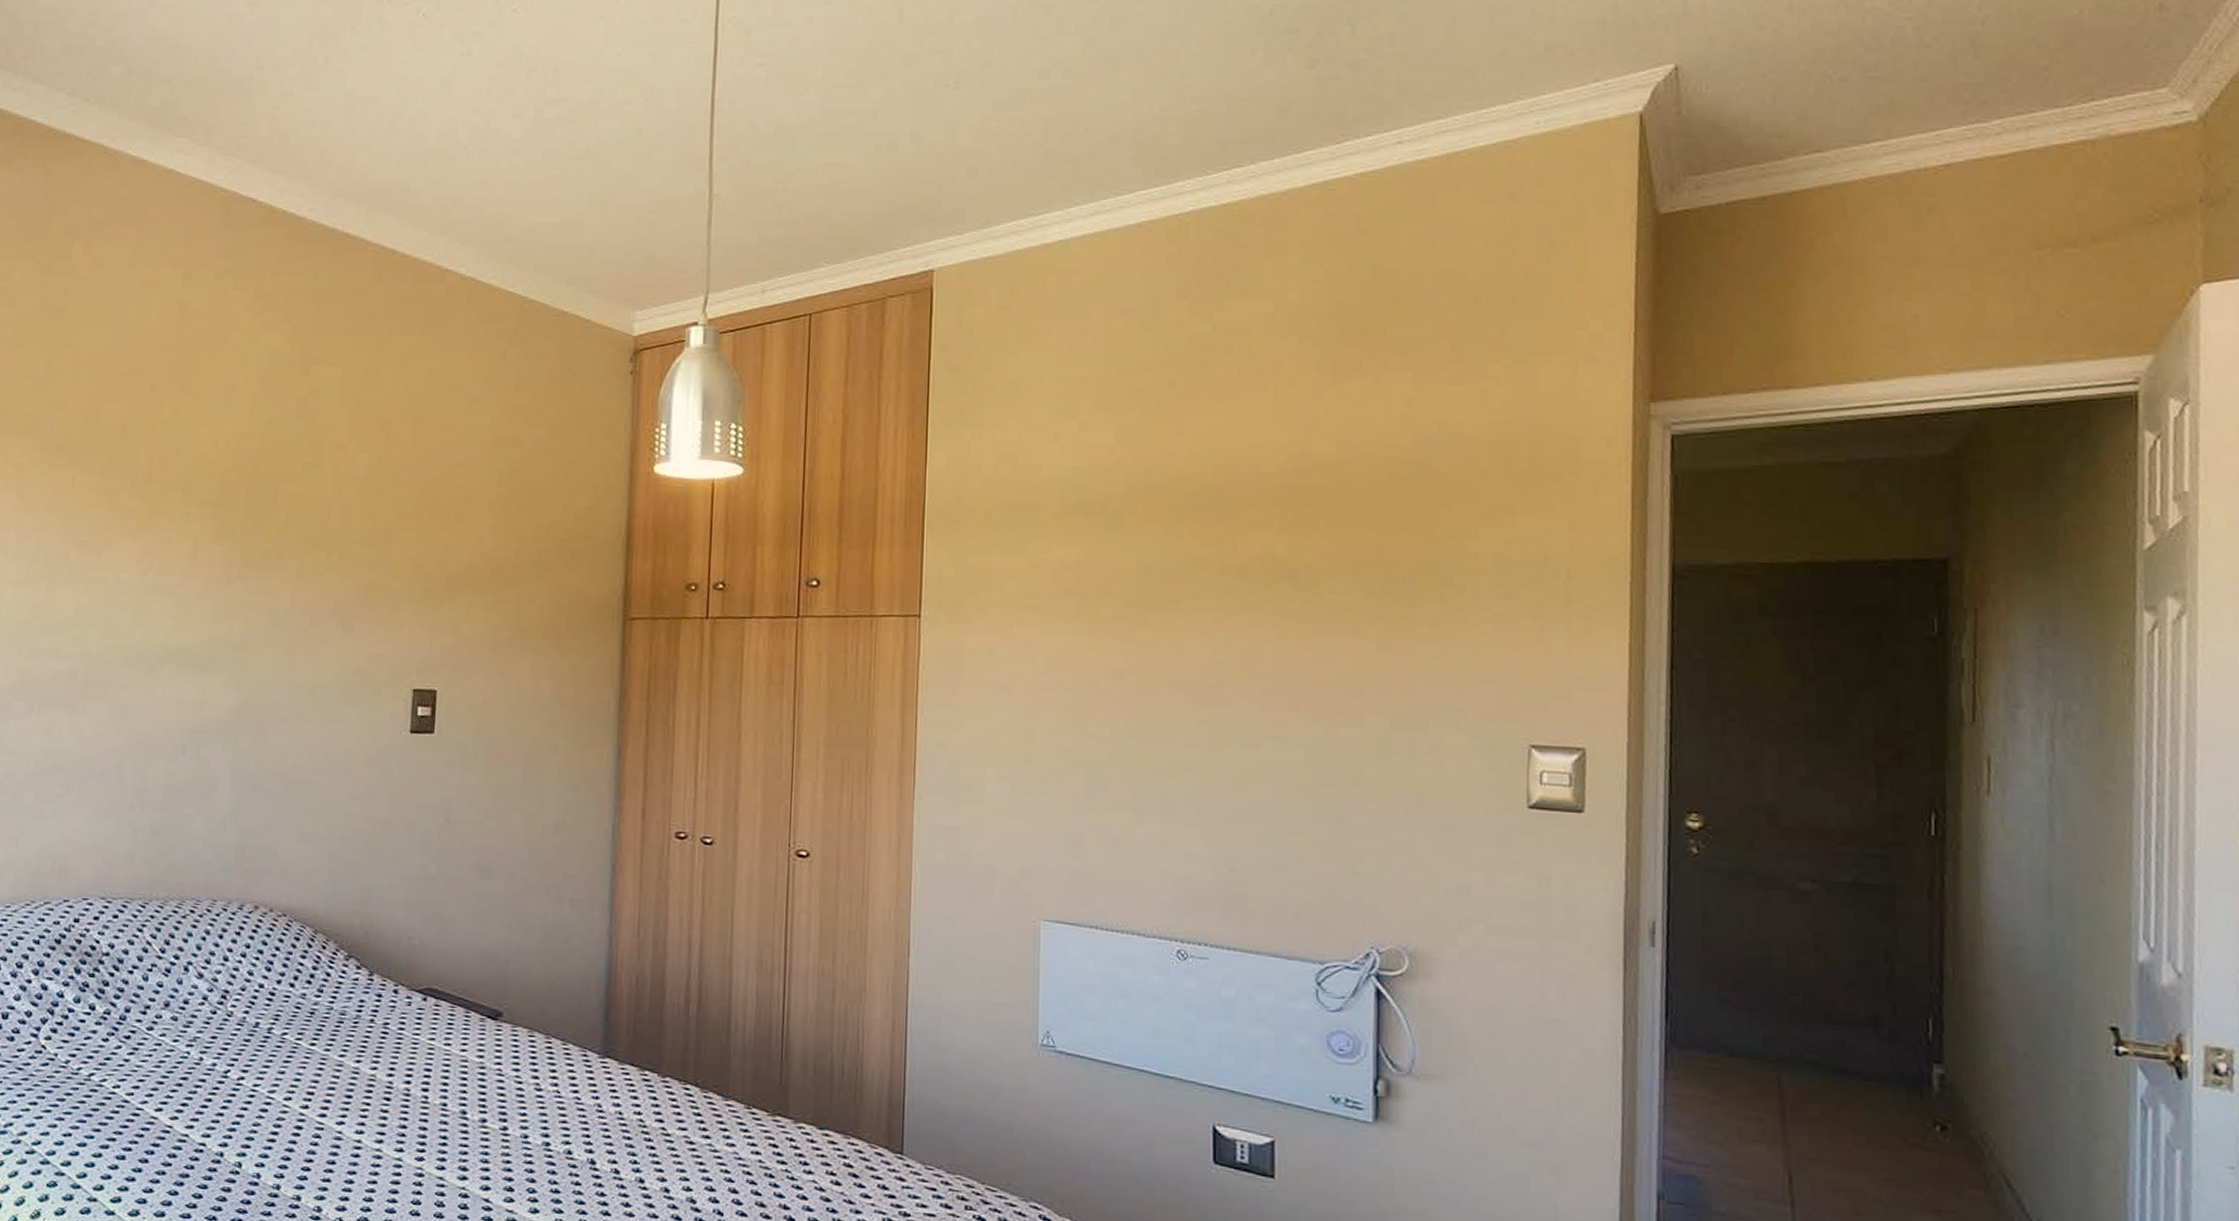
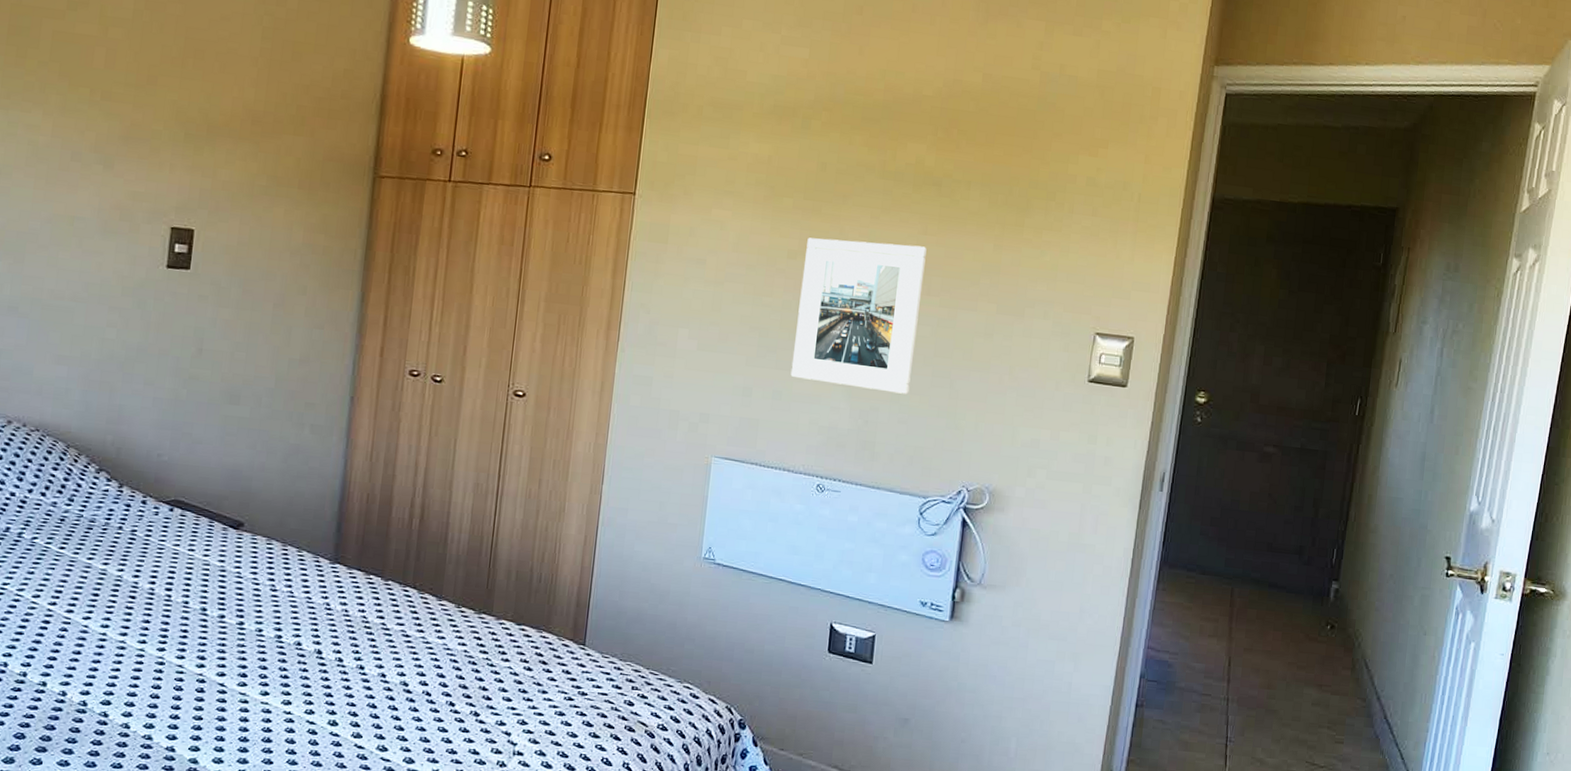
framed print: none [1129,651,1288,834] -> present [790,237,927,394]

